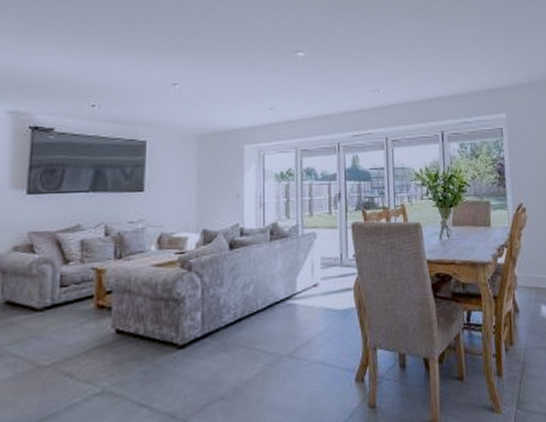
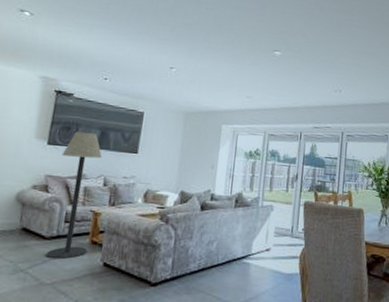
floor lamp: none [39,173,99,335] -> present [45,131,102,260]

